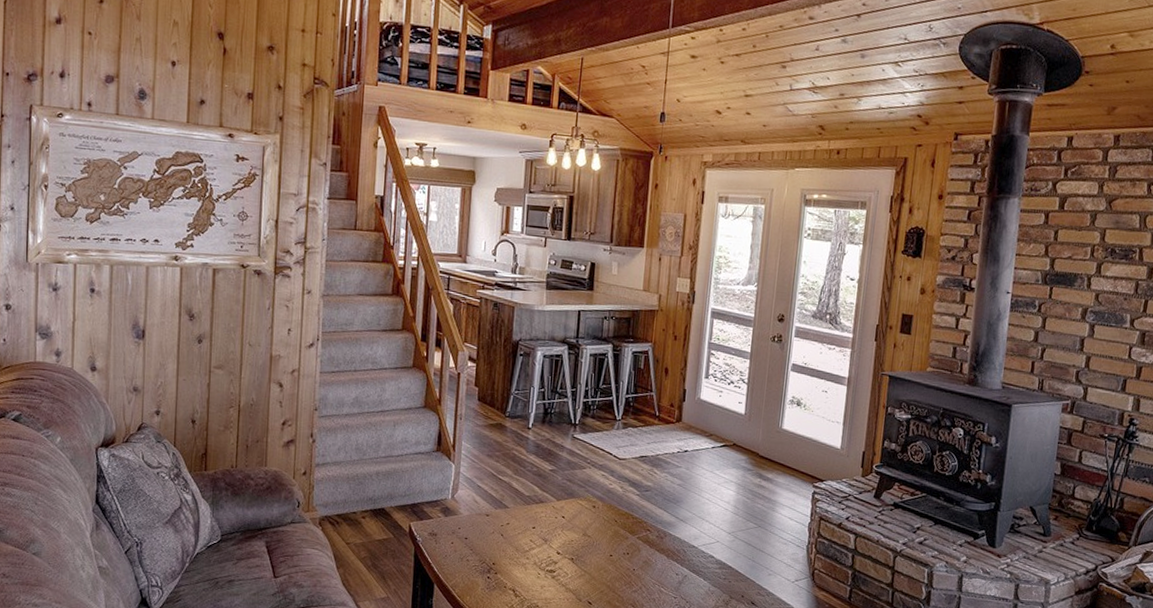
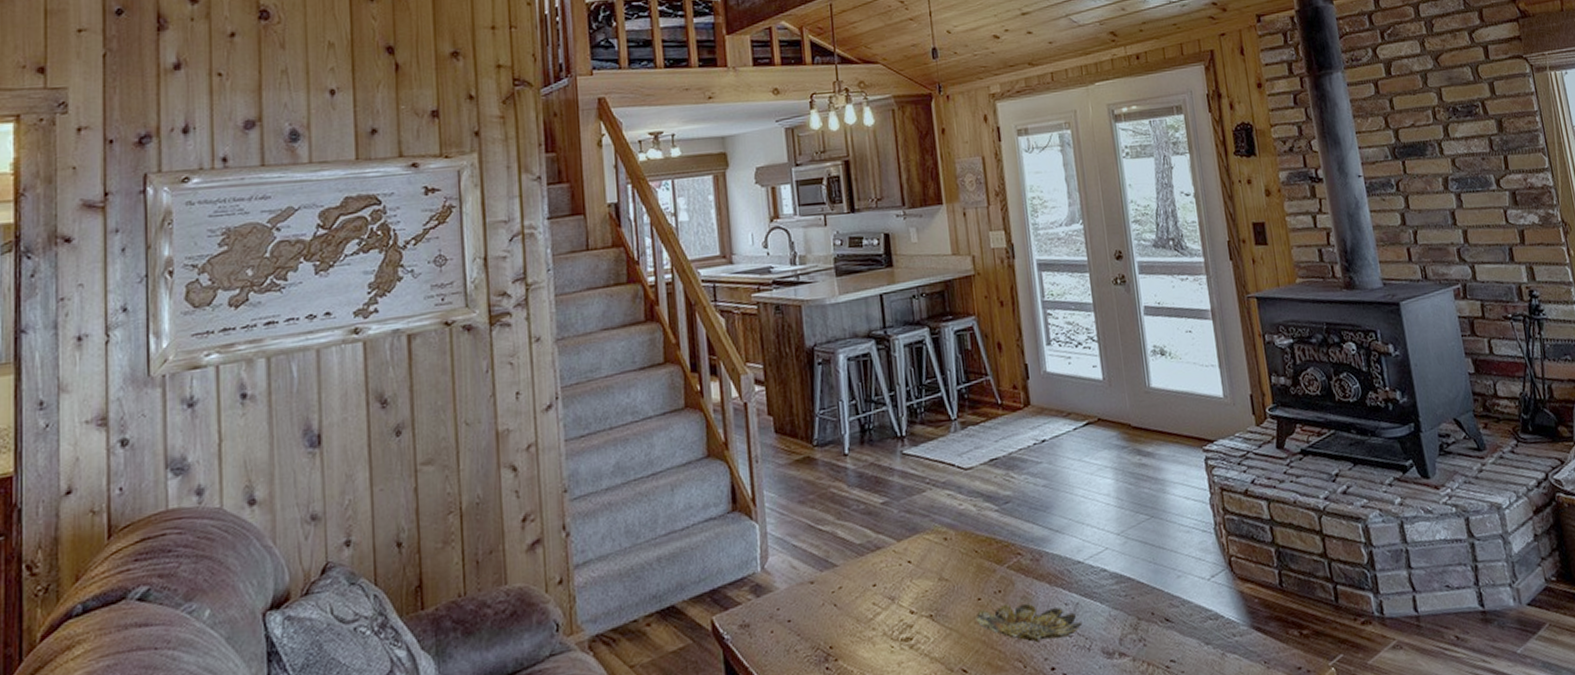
bowl: none [604,562,687,597] -> present [974,603,1083,643]

